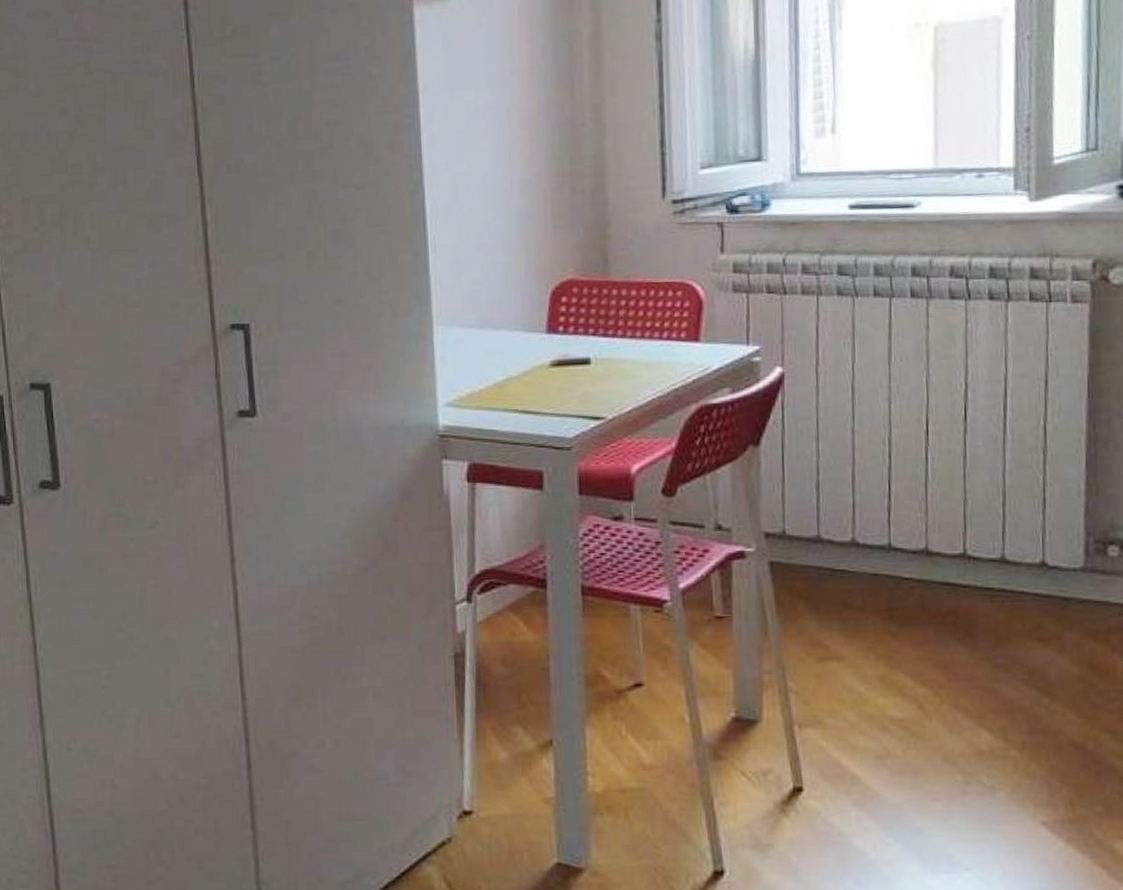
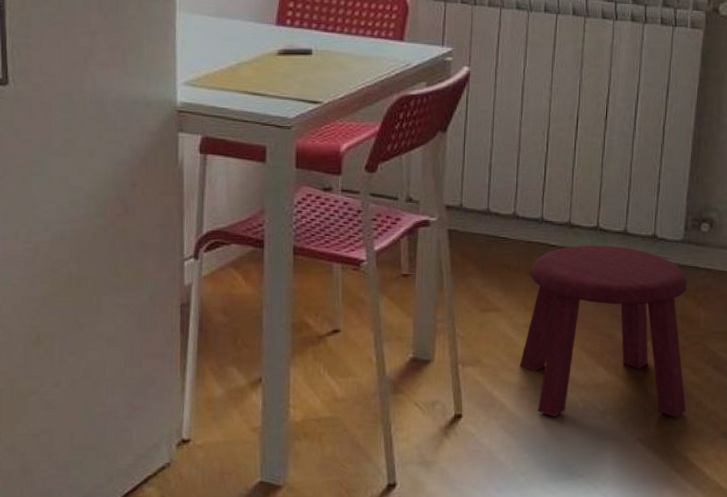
stool: none [873,577,1107,796] -> present [519,245,688,417]

